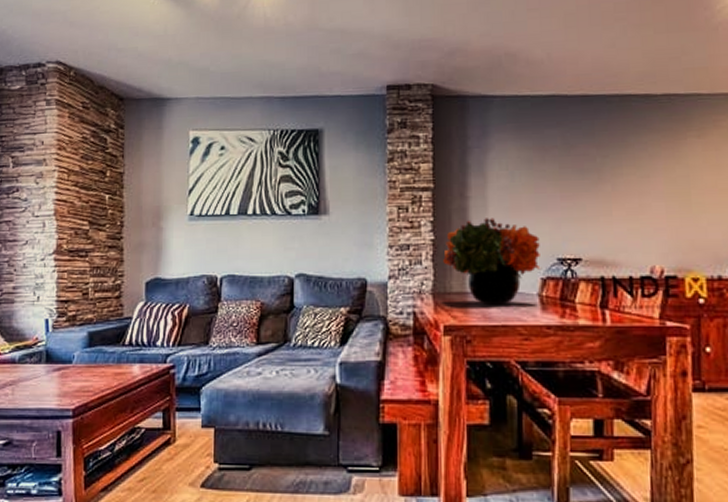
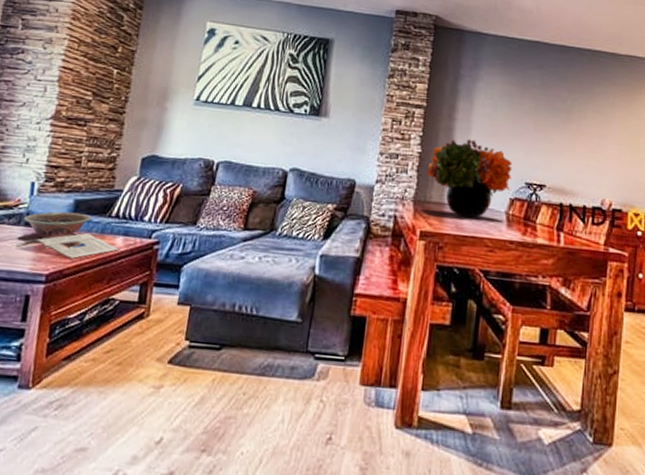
magazine: none [40,365,138,392] -> present [15,233,120,260]
decorative bowl: none [44,344,106,375] -> present [24,211,92,240]

